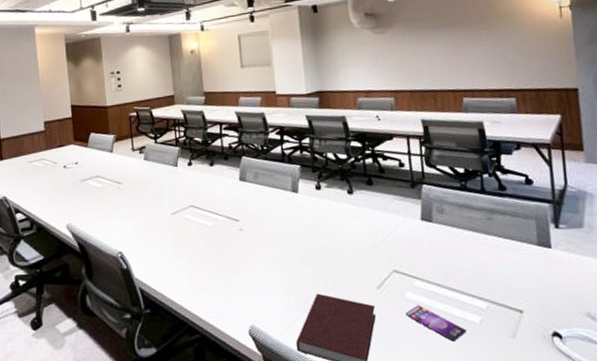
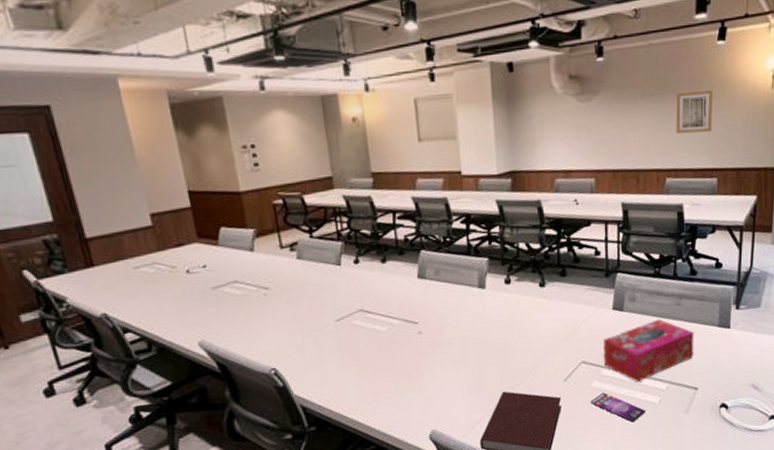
tissue box: none [414,232,514,297] -> present [603,318,694,382]
wall art: none [465,20,505,59] -> present [675,89,714,134]

